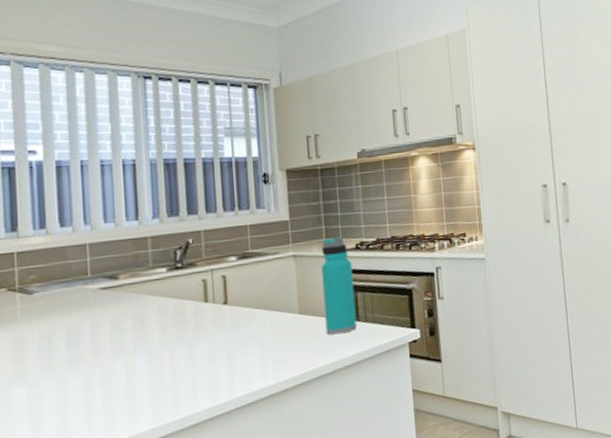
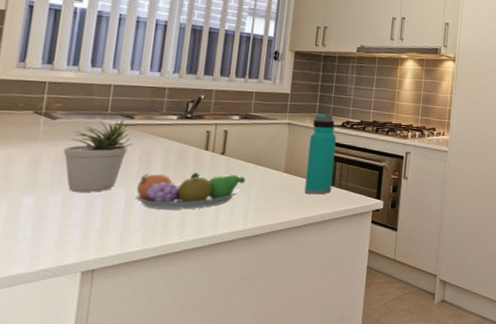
potted plant: none [48,281,122,374] -> present [63,119,133,192]
fruit bowl: none [134,325,257,380] -> present [133,172,246,210]

